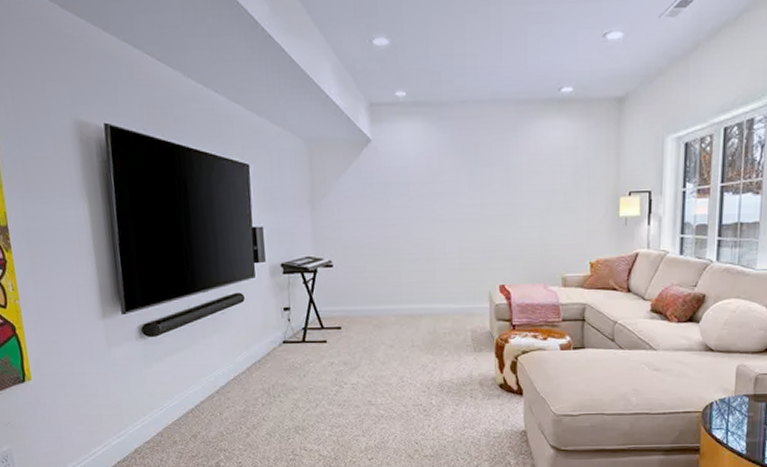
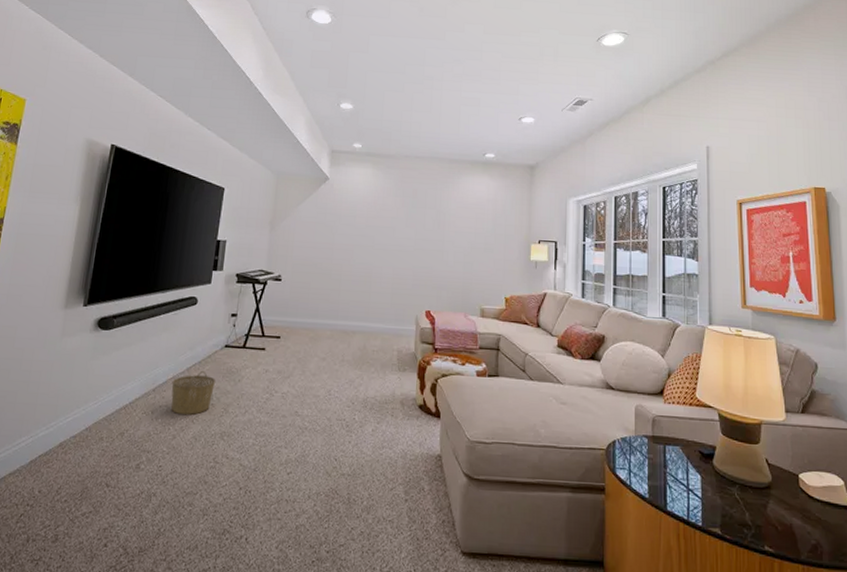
basket: none [234,368,281,414] -> present [171,370,216,416]

